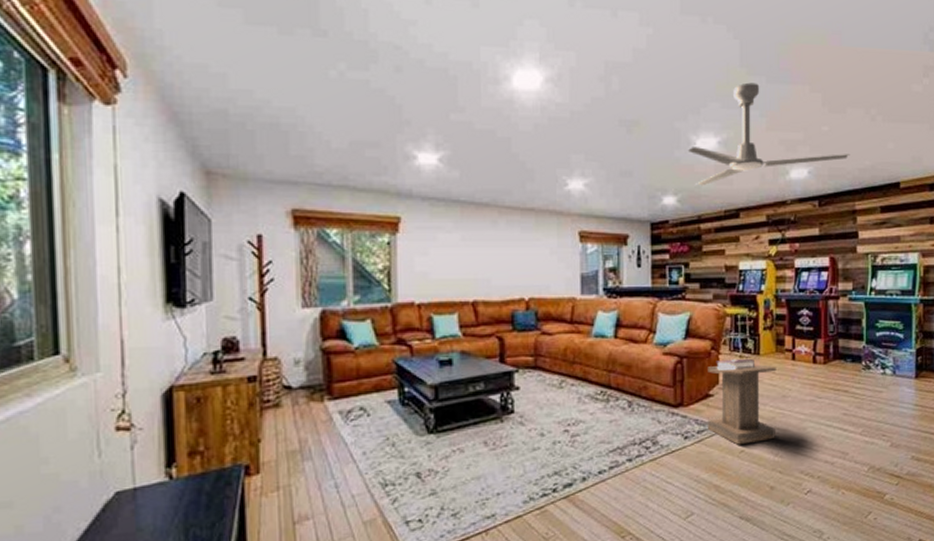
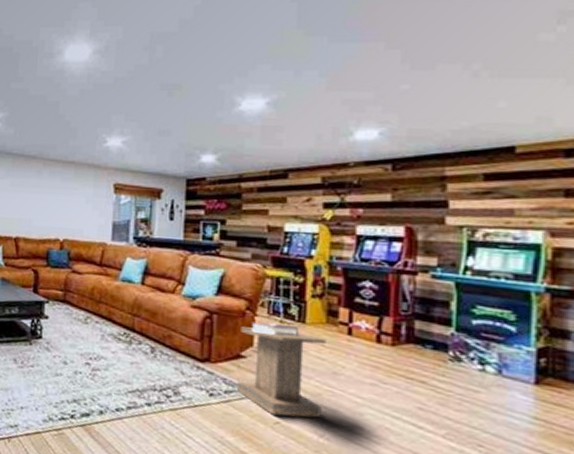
ceiling fan: present [687,82,850,186] -> none [231,43,440,146]

